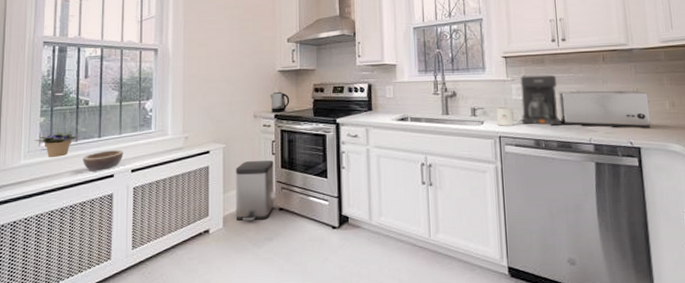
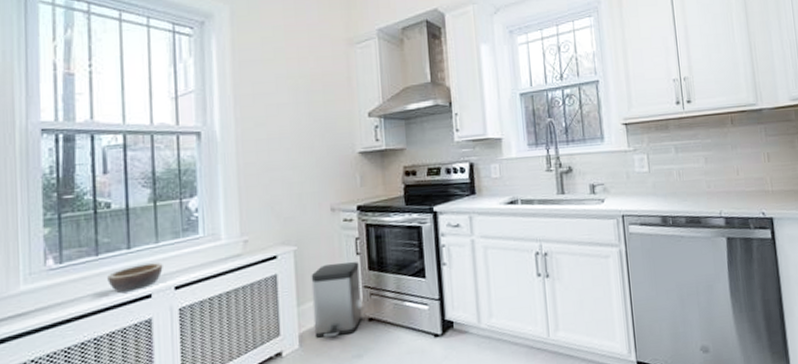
potted flower: present [33,132,81,158] -> none [36,244,103,280]
kettle: present [270,91,290,114] -> none [350,177,375,205]
mug: present [496,106,522,126] -> none [617,180,646,204]
coffee maker: present [520,74,563,127] -> none [643,142,691,200]
toaster: present [558,90,651,129] -> none [684,155,783,198]

